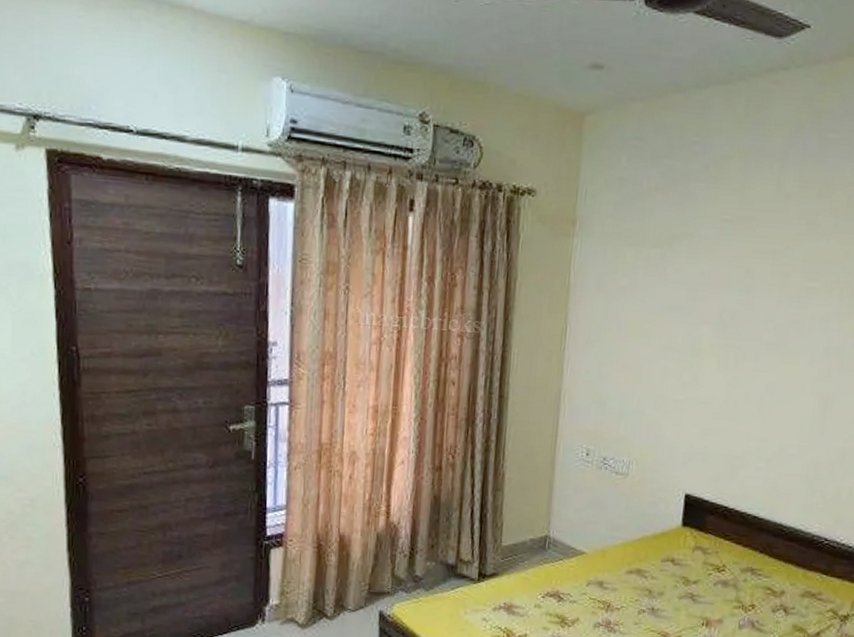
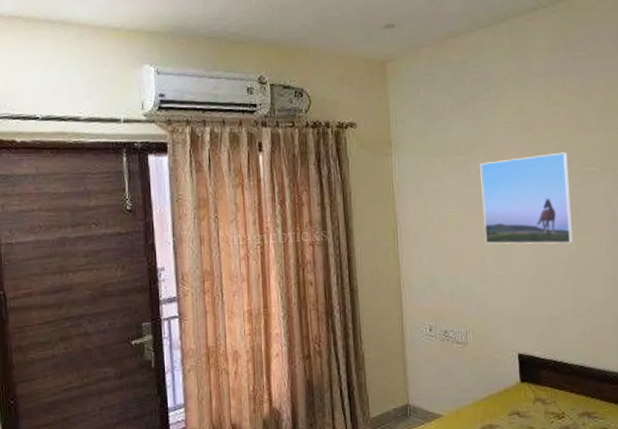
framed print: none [670,259,789,373] -> present [479,152,574,245]

